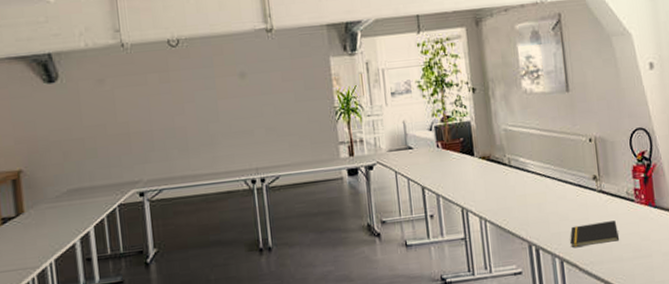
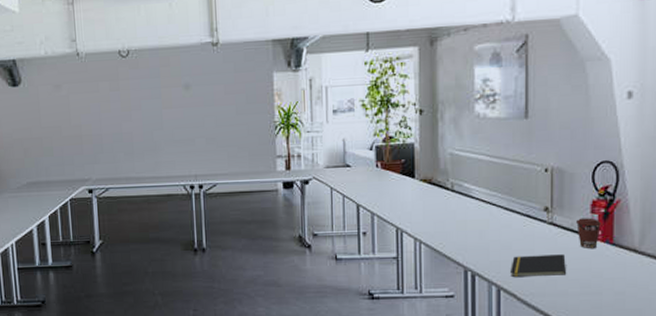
coffee cup: none [622,183,643,214] -> present [576,218,601,249]

